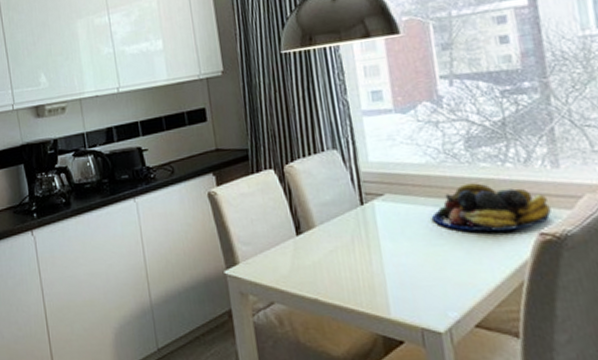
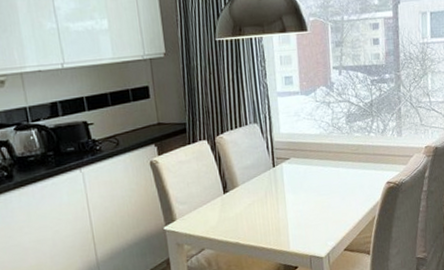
fruit bowl: present [432,183,551,232] -> none [322,148,395,183]

